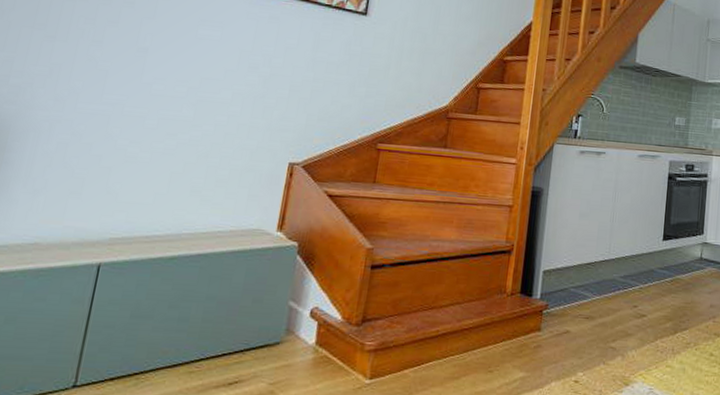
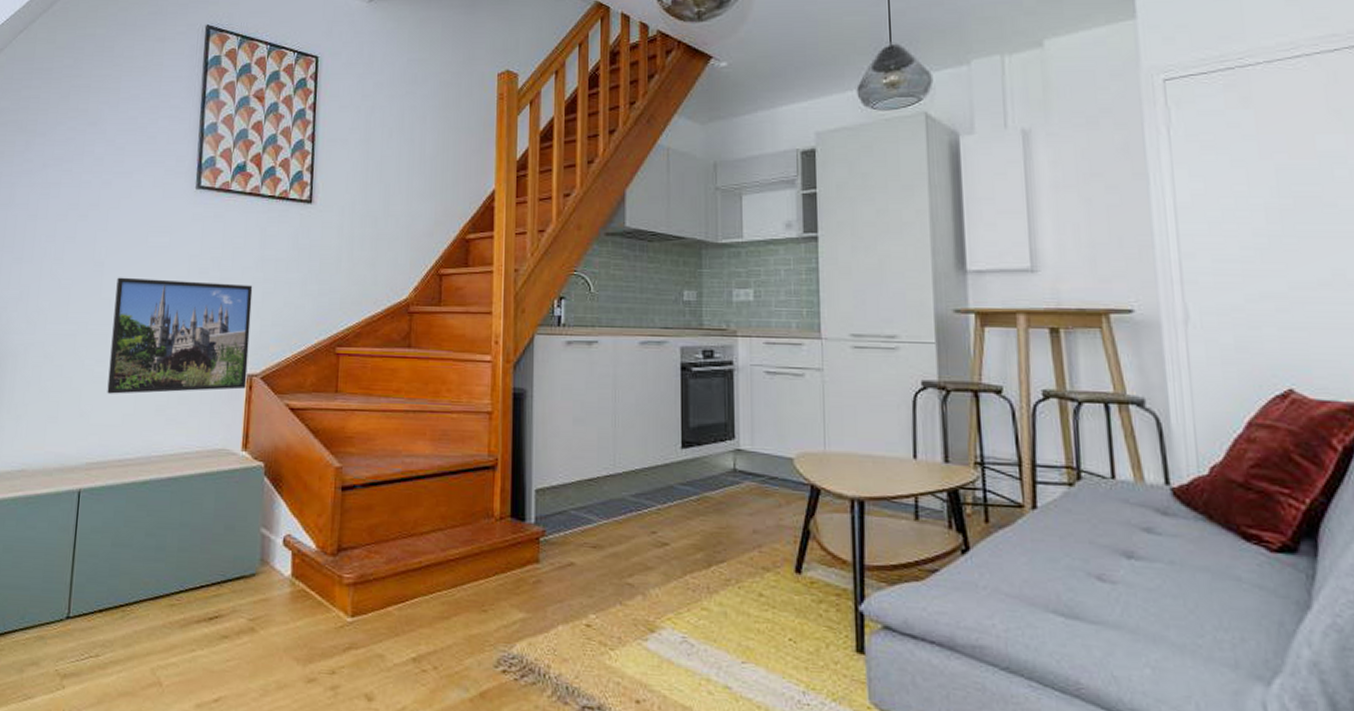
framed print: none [139,64,302,176] -> present [107,277,253,394]

